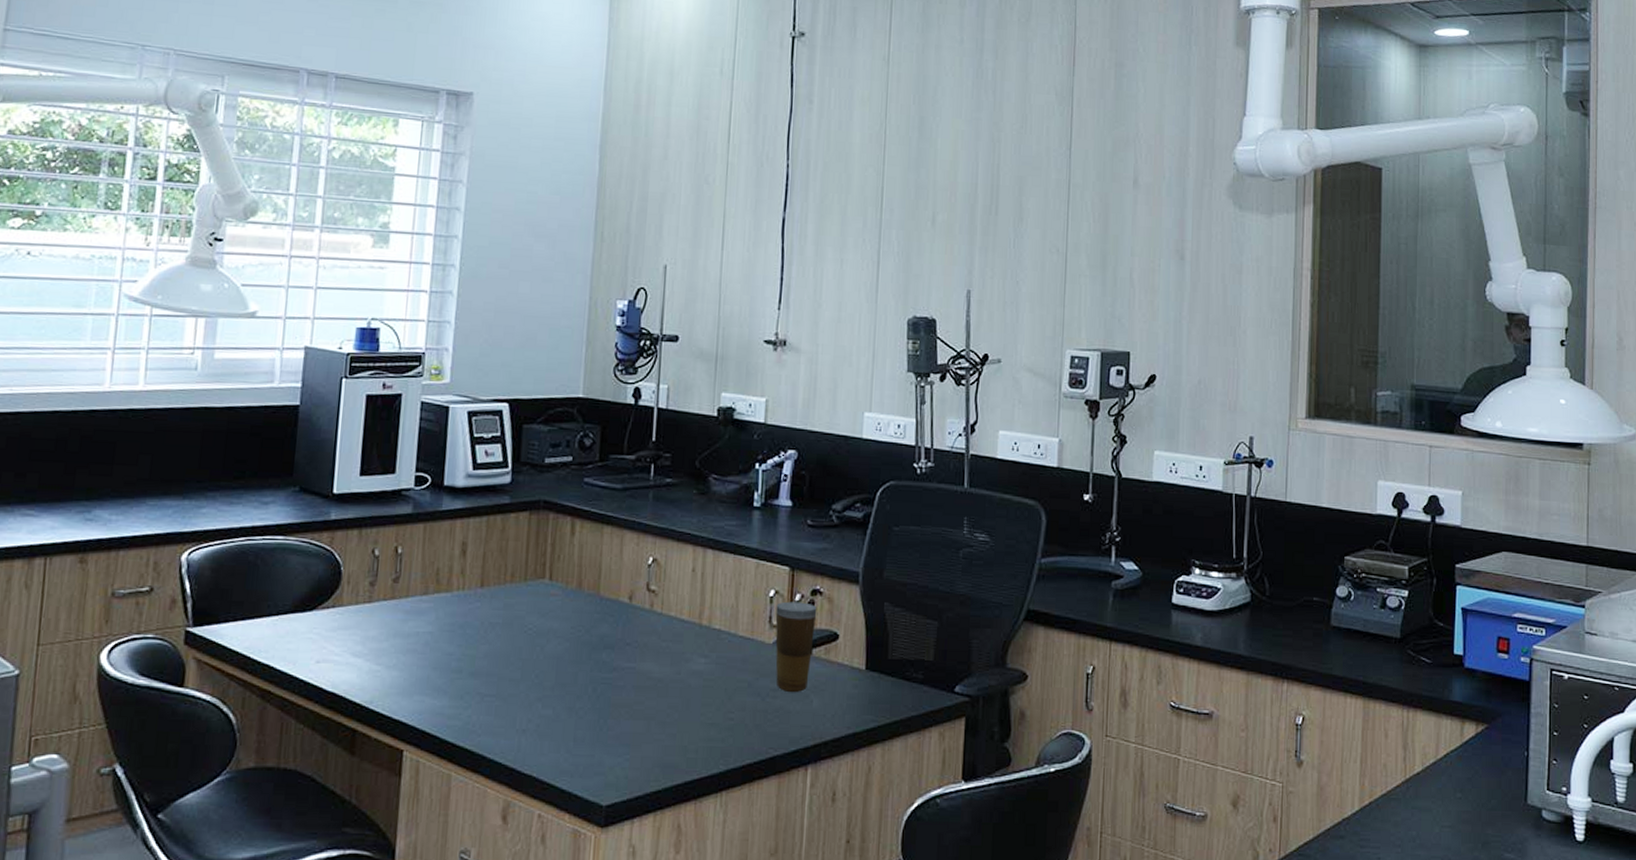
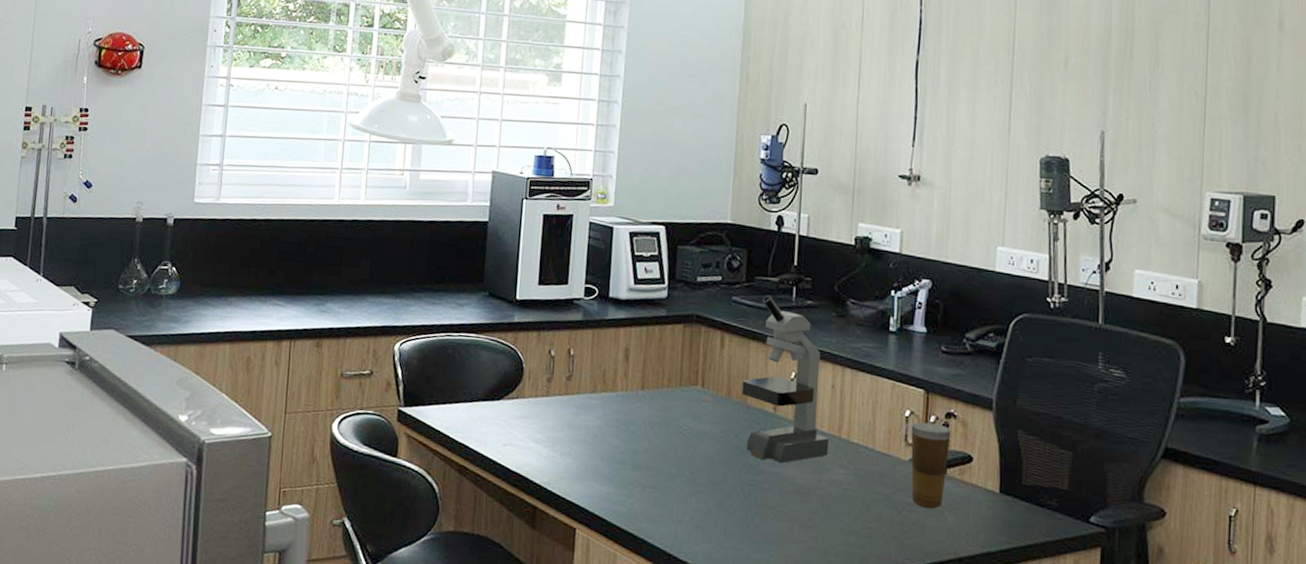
microscope: none [594,475,689,658] -> present [741,295,829,464]

